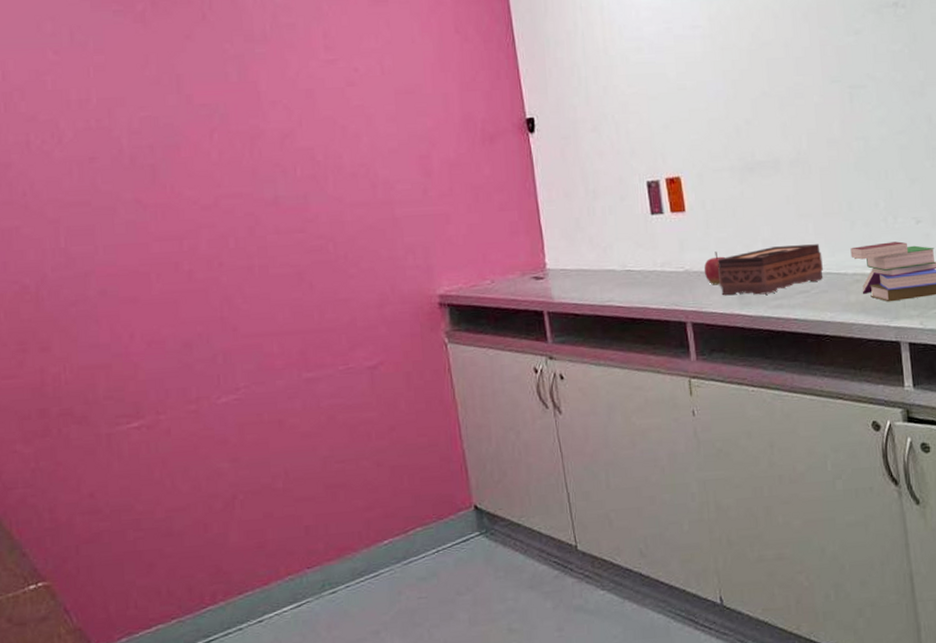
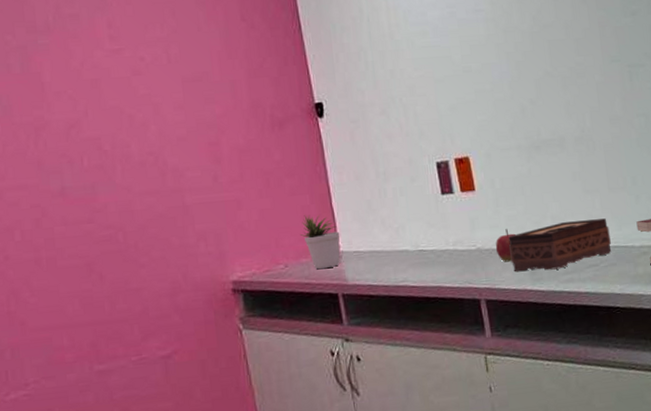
potted plant: none [508,231,548,287] -> present [300,215,341,270]

